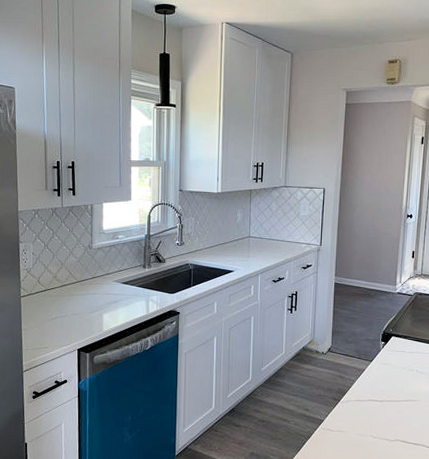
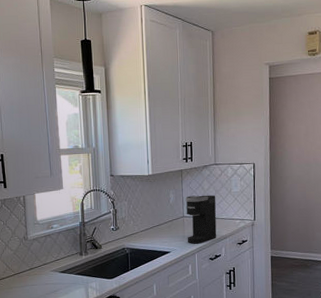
coffee maker: none [251,216,284,265] -> present [185,195,217,244]

